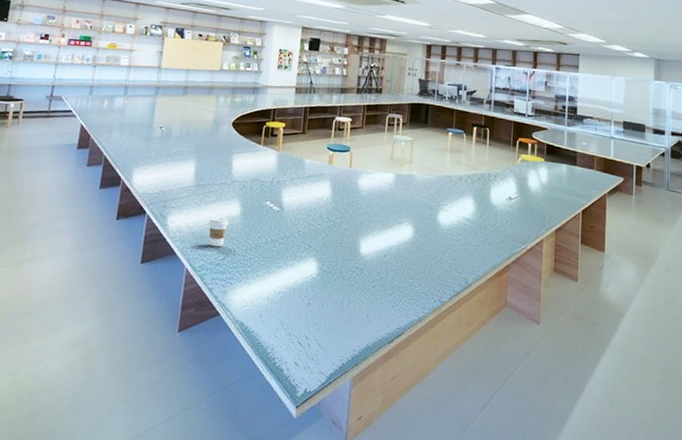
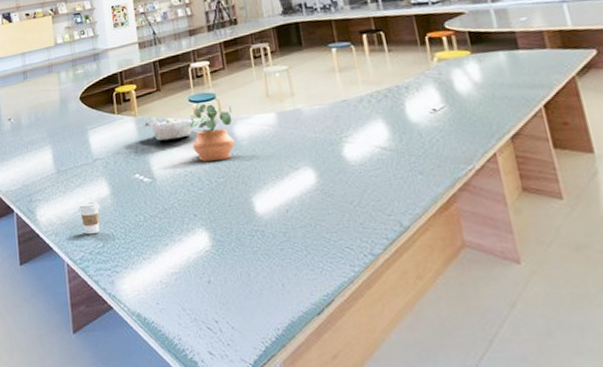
bowl: none [276,155,332,179] -> present [135,117,199,141]
potted plant: none [319,153,361,204] -> present [185,103,236,162]

